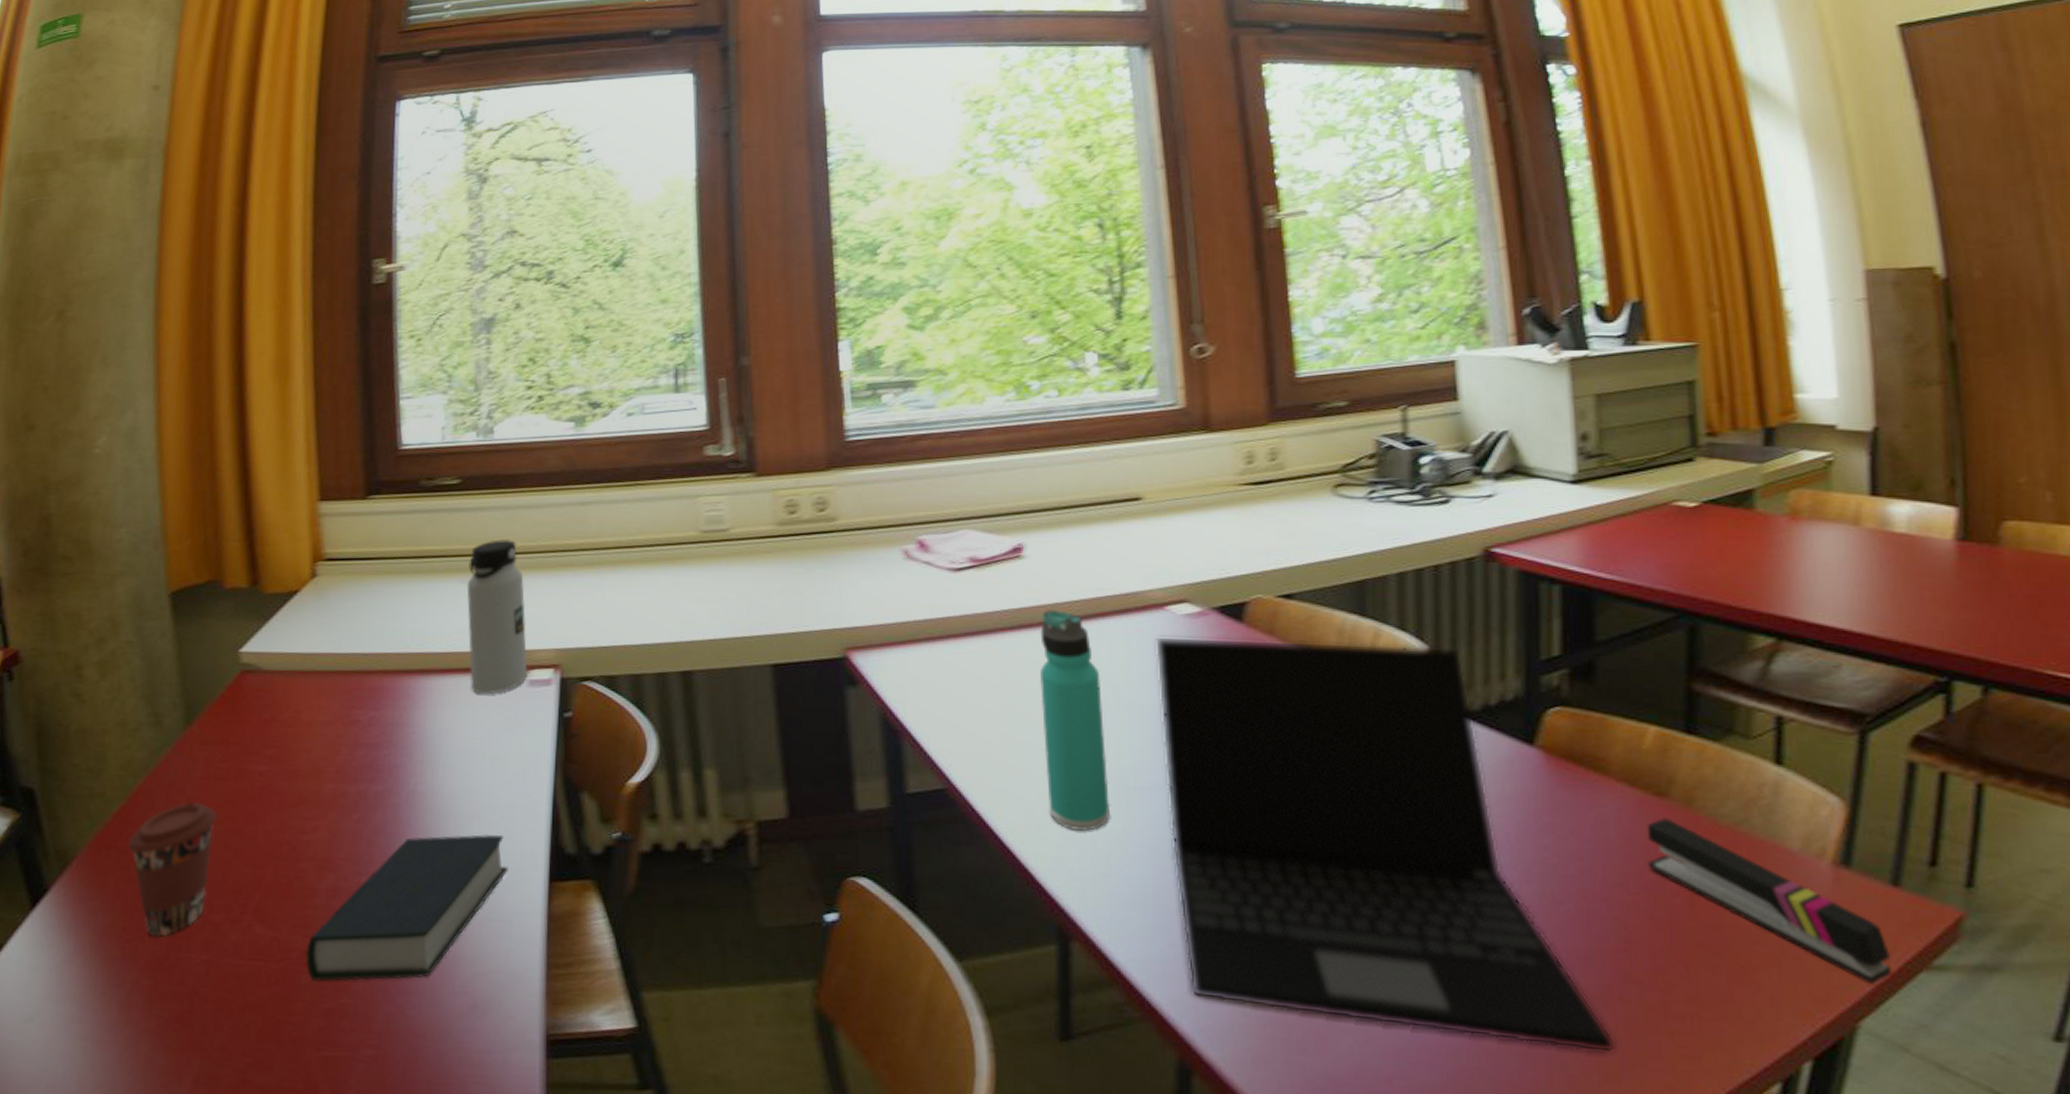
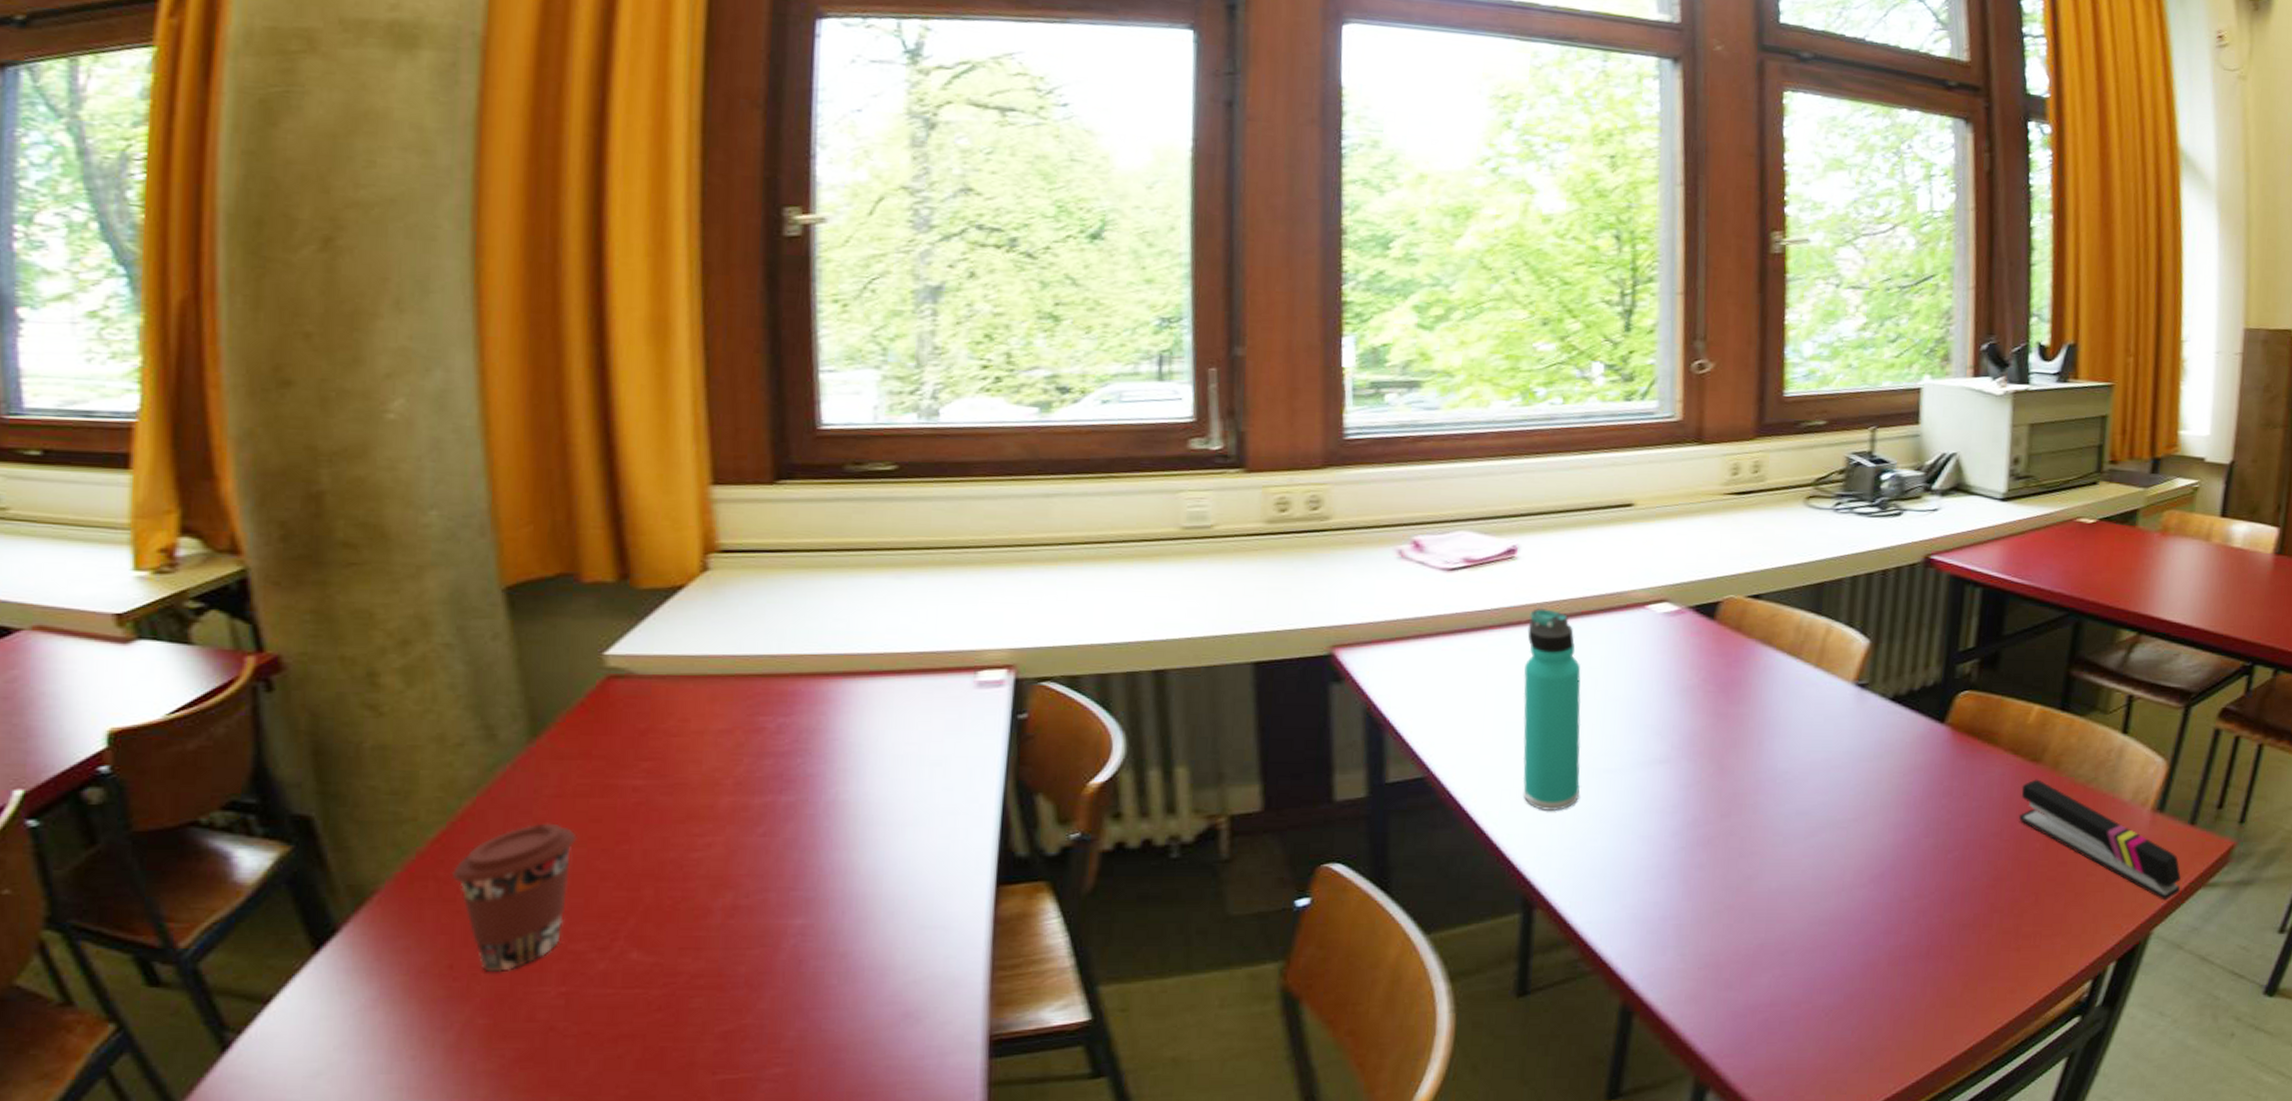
book: present [305,834,508,982] -> none [695,842,949,1004]
water bottle: present [466,538,528,695] -> none [902,531,976,697]
laptop: present [1155,635,1617,1054] -> none [1632,632,1977,969]

